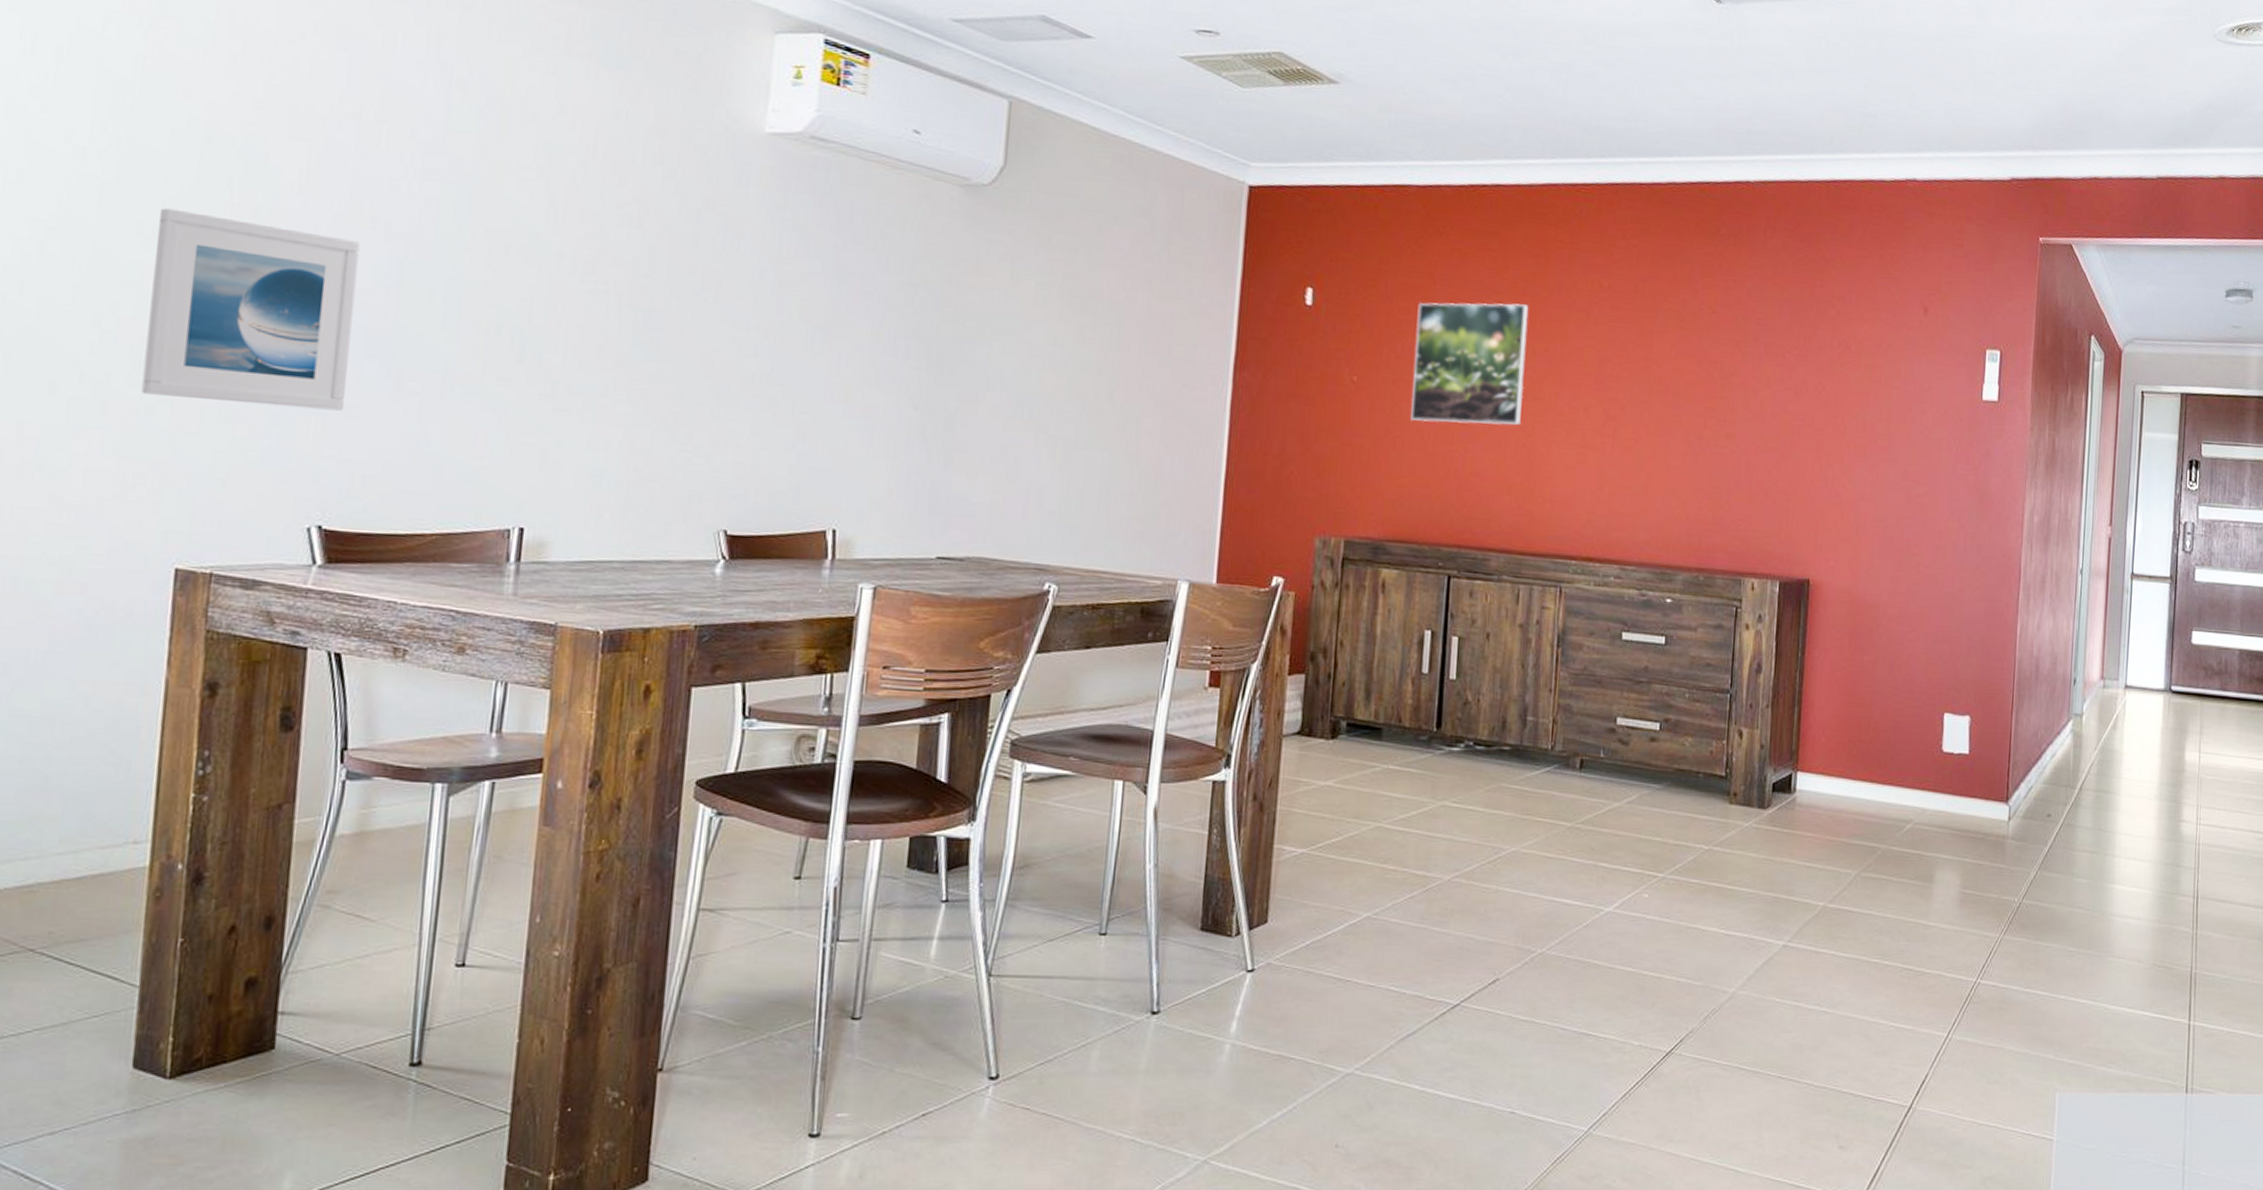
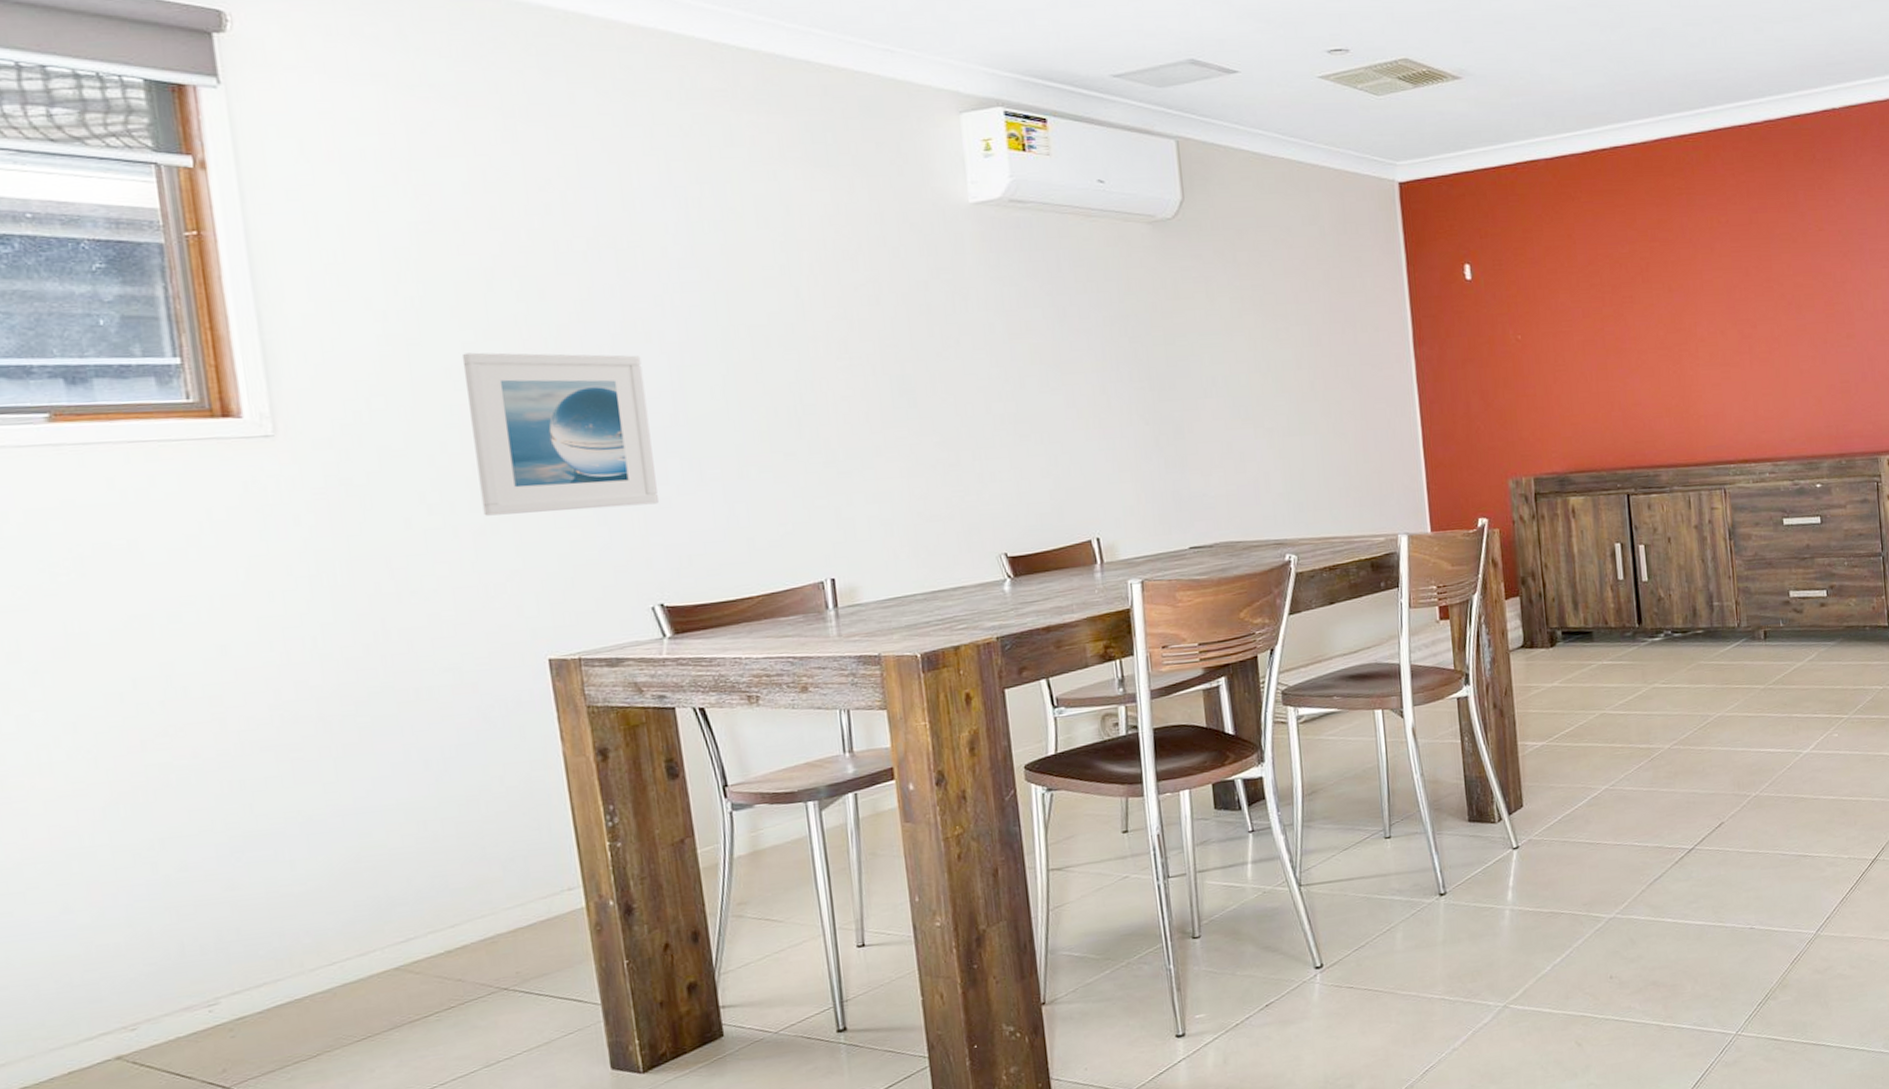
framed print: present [1411,302,1529,425] -> none [1563,249,1669,366]

